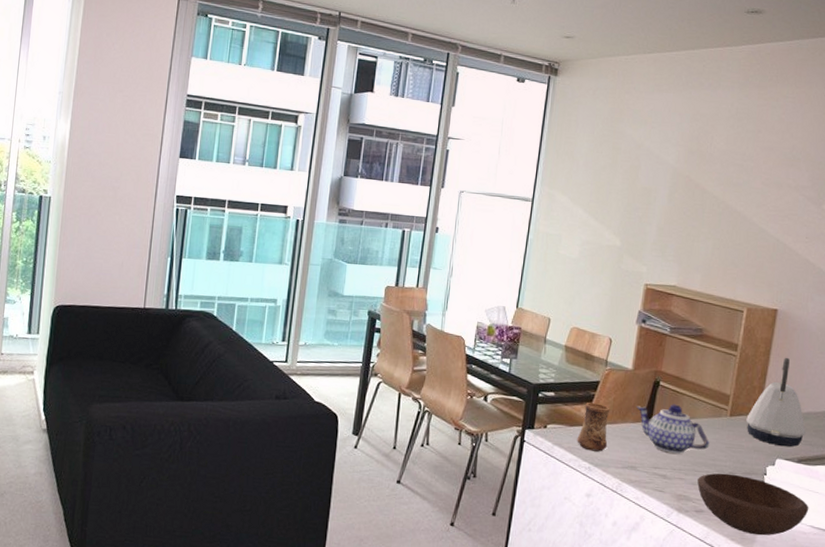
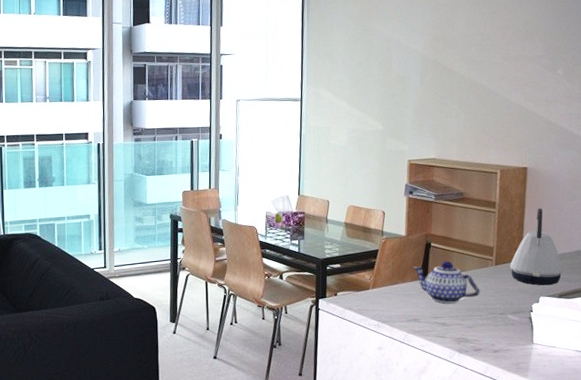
cup: present [577,403,610,452] -> none [364,269,392,310]
bowl: present [697,473,809,536] -> none [473,314,573,364]

